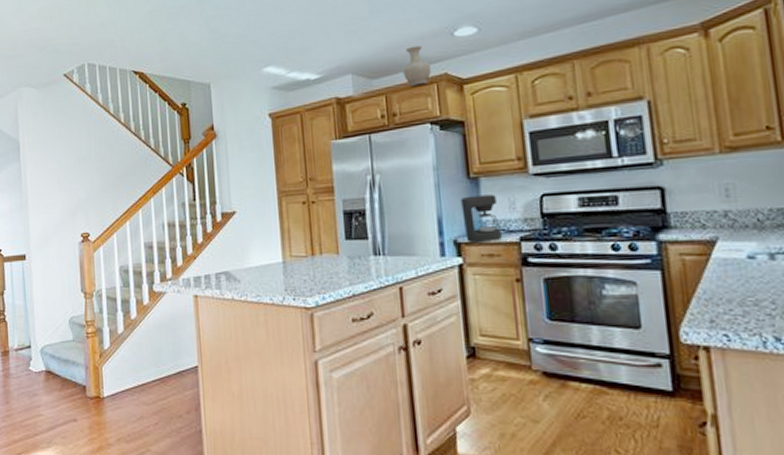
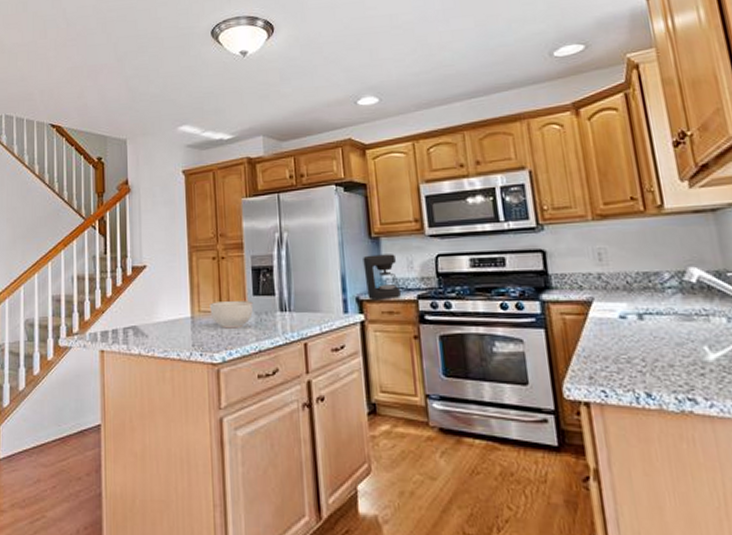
bowl: none [301,244,346,273] -> present [210,300,254,329]
vase: present [403,45,431,88] -> none [311,112,336,151]

